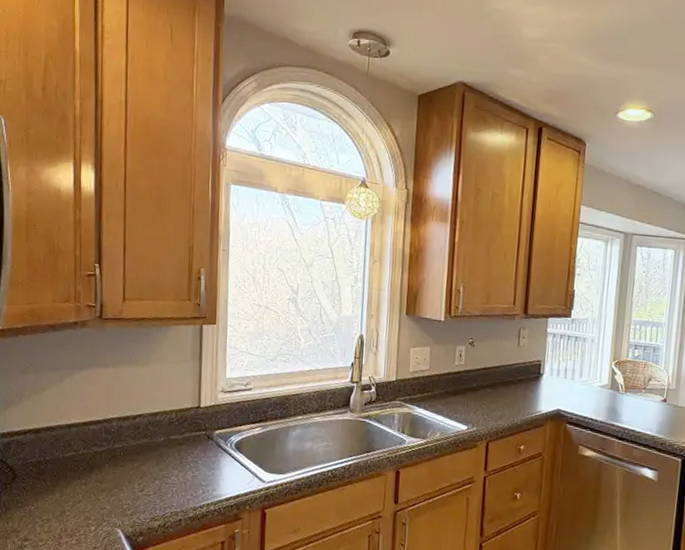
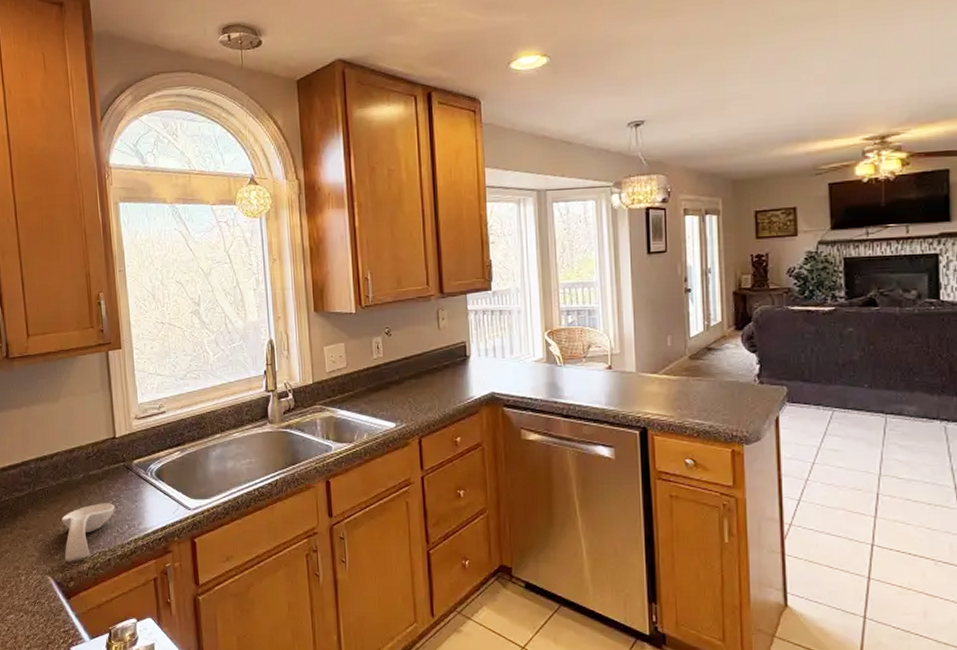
spoon rest: none [136,466,192,518] -> present [61,503,115,561]

